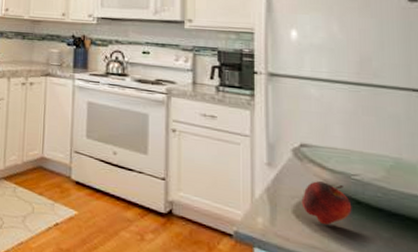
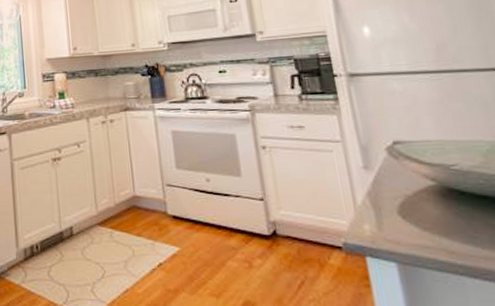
apple: present [301,181,352,226] -> none [404,177,457,222]

